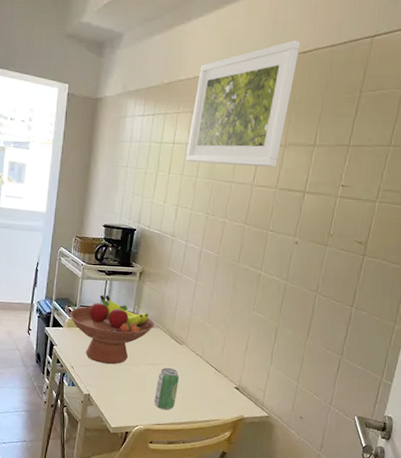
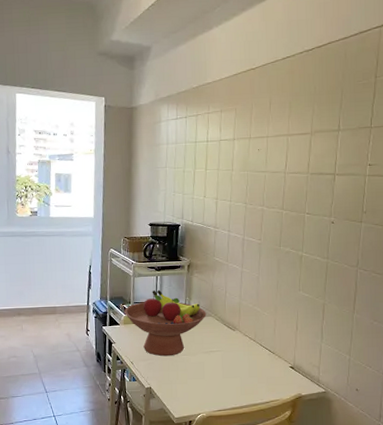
beverage can: present [154,368,180,410] -> none [214,354,236,396]
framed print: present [186,40,301,168] -> none [220,37,316,157]

